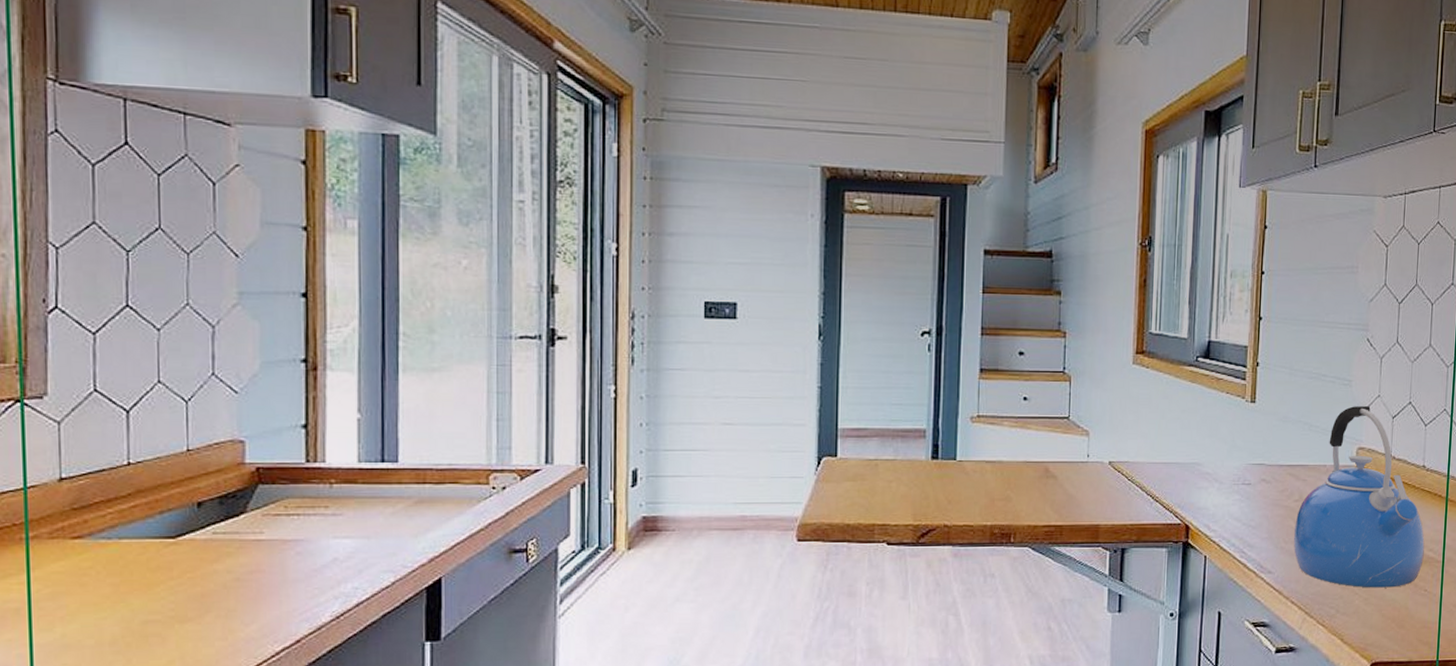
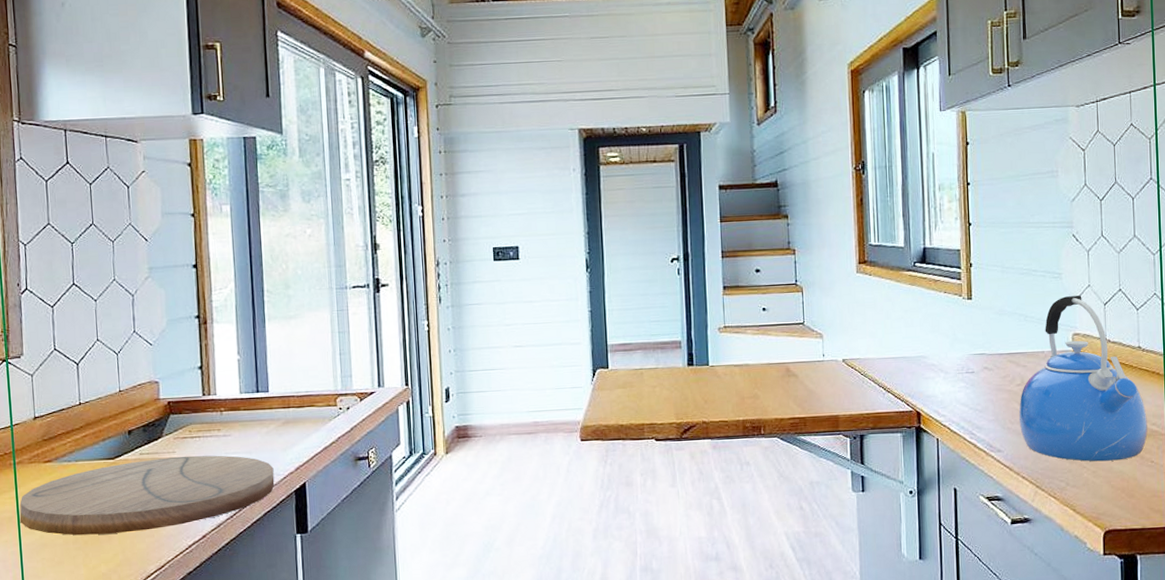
cutting board: none [31,538,399,636] -> present [19,455,275,536]

